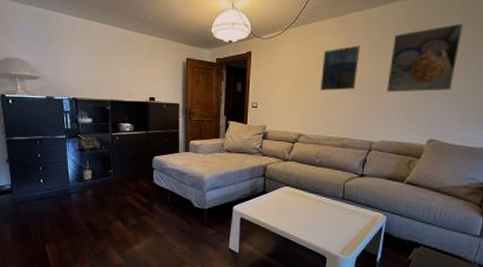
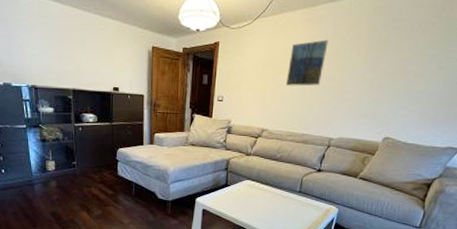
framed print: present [387,24,463,93] -> none [350,21,430,90]

